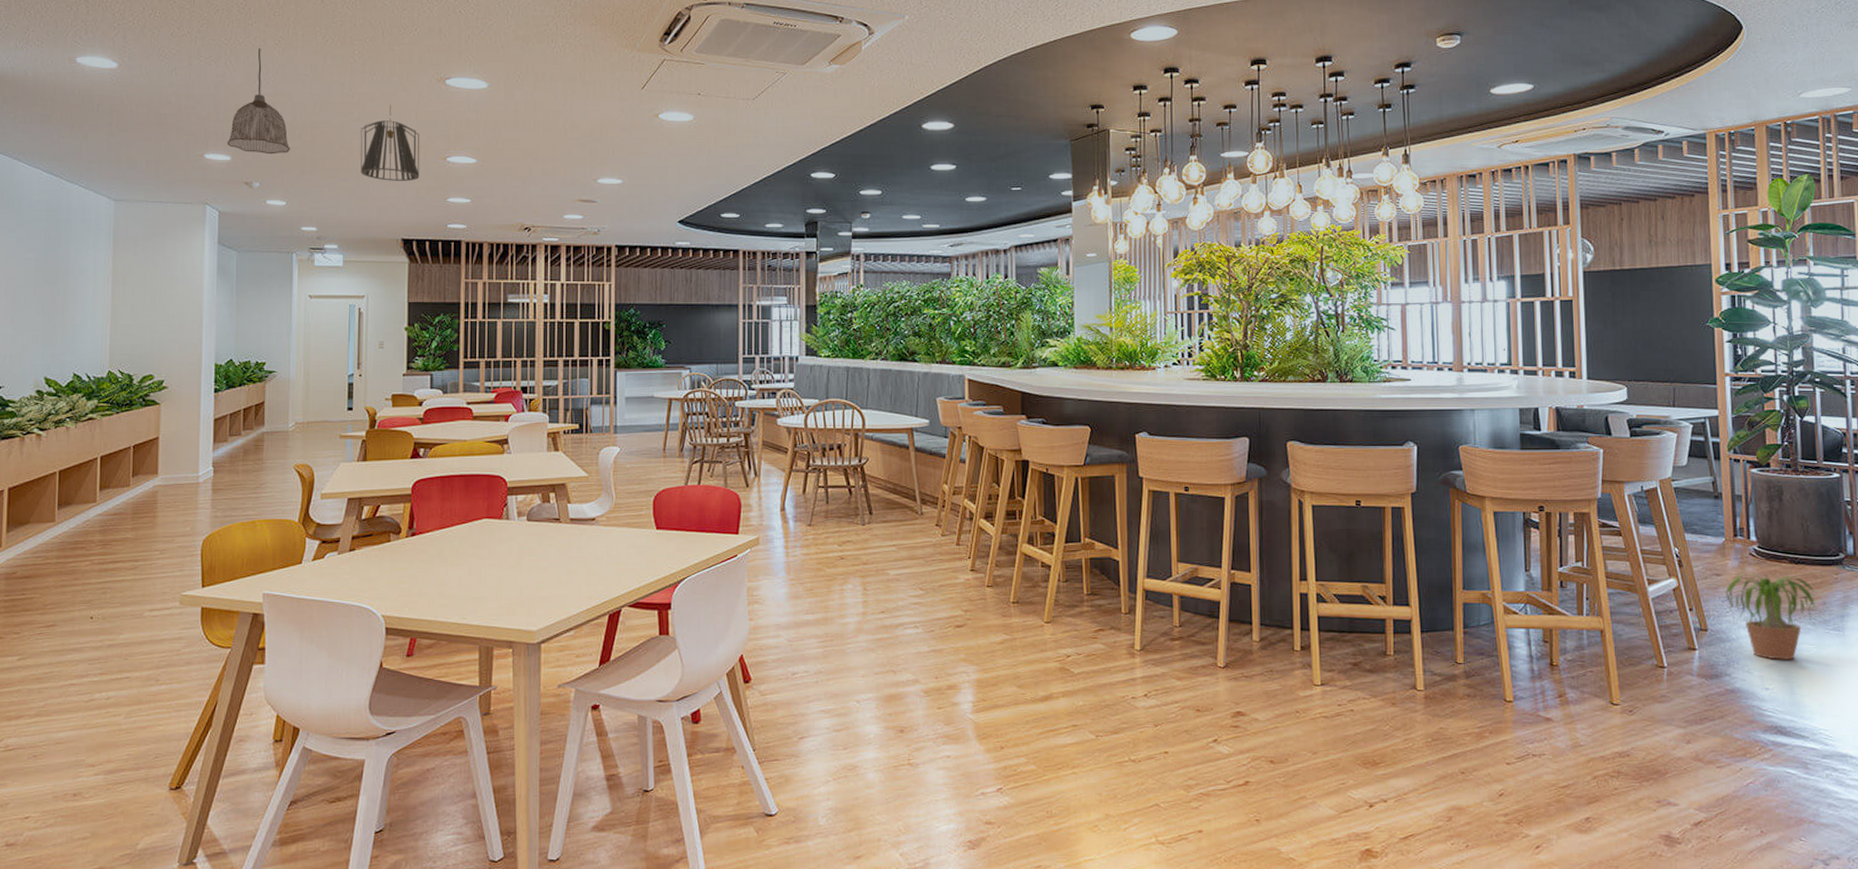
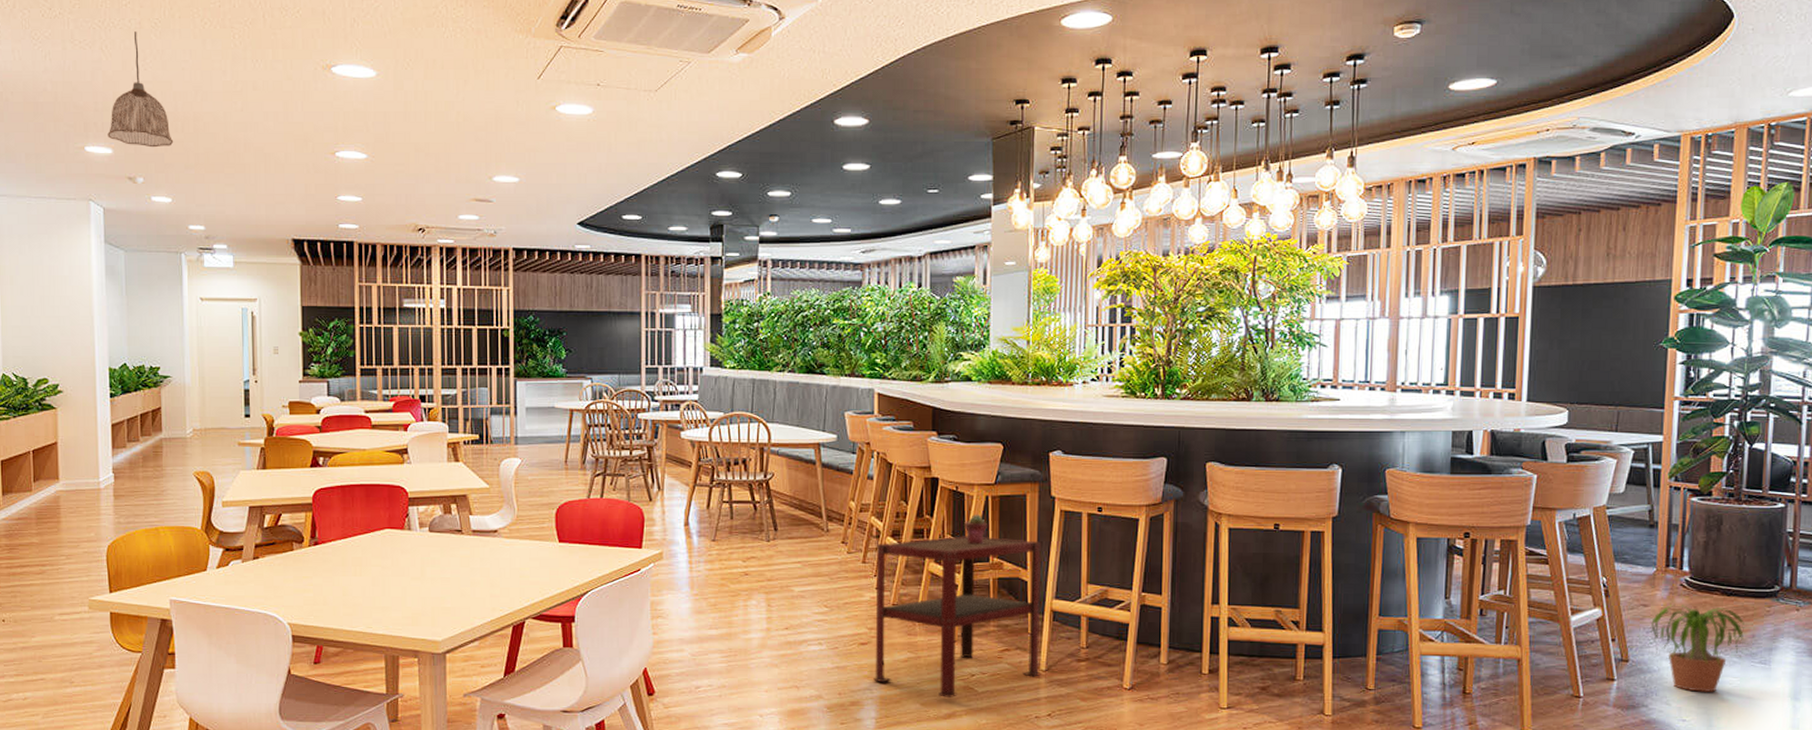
pendant light: present [360,105,420,181] -> none [244,95,308,177]
side table: none [970,517,1136,680] -> present [873,536,1041,699]
potted succulent: none [1054,496,1078,525] -> present [963,514,987,545]

